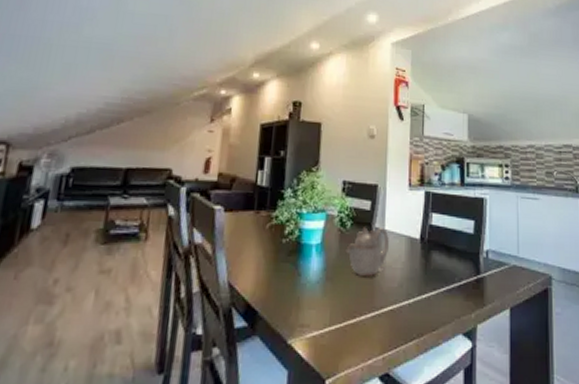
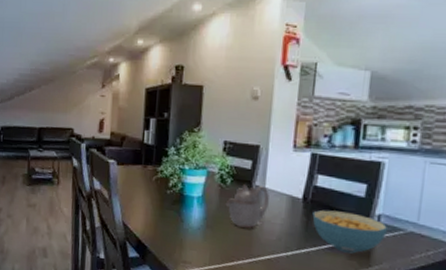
cereal bowl: none [430,249,495,294] -> present [312,209,387,254]

